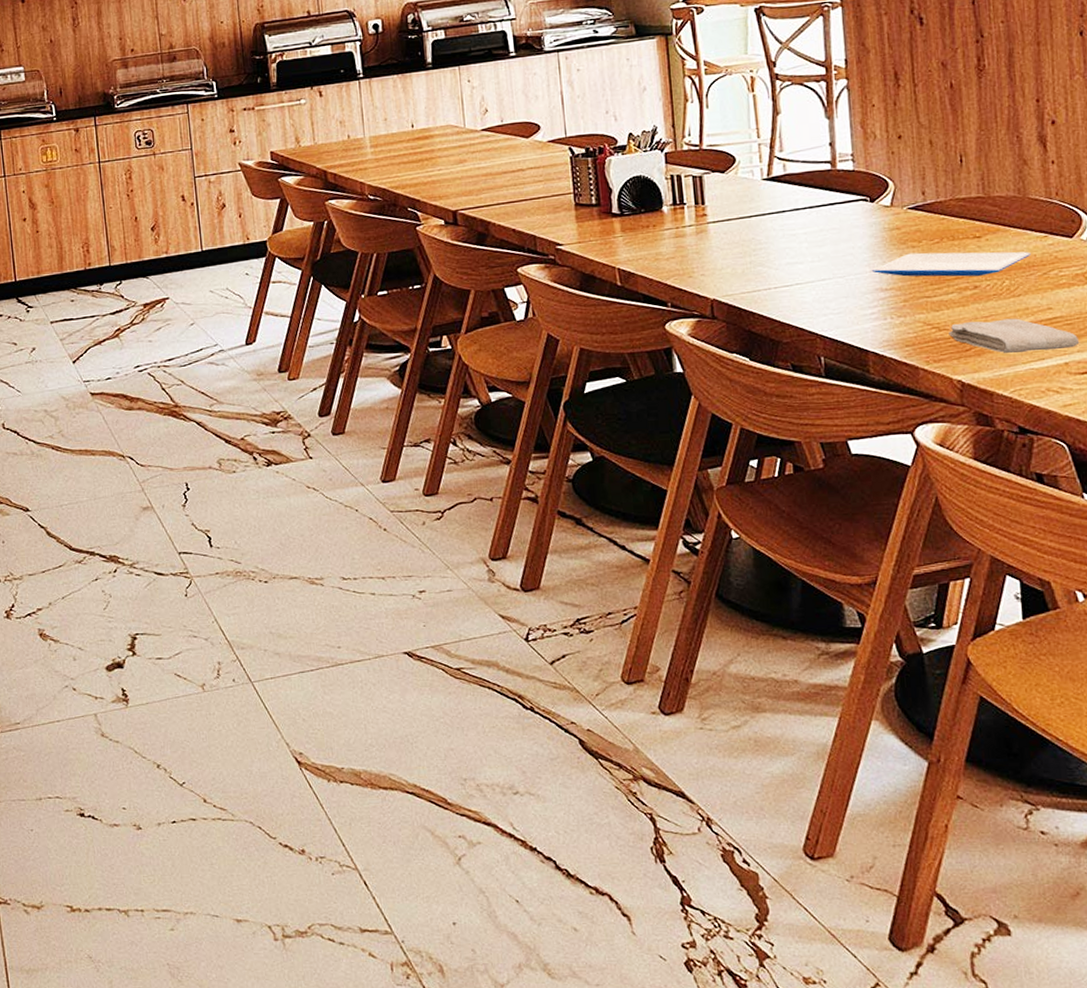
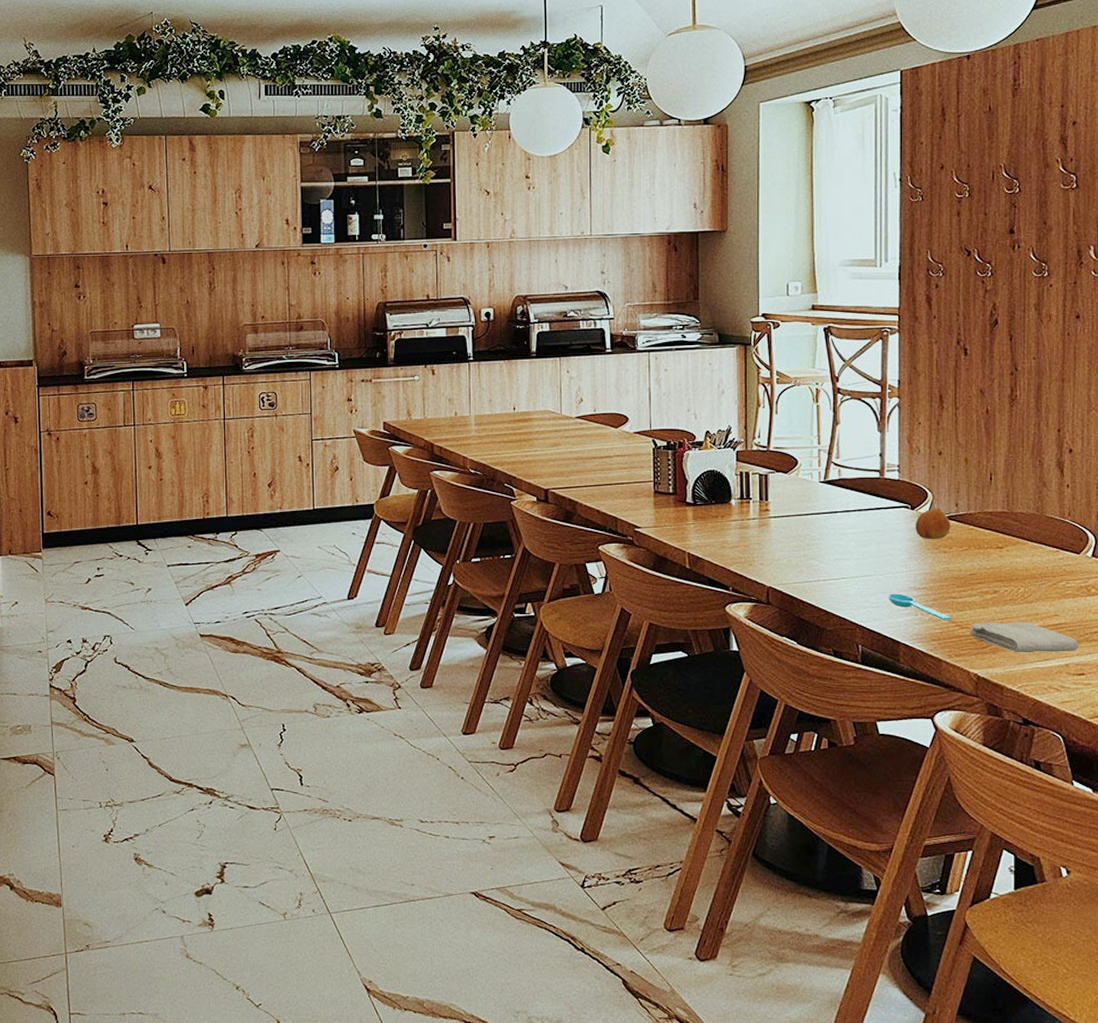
spoon: none [851,296,928,323] -> present [888,593,952,620]
plate: present [871,251,1030,277] -> none [907,558,1043,582]
fruit: none [877,199,918,235] -> present [916,509,951,540]

